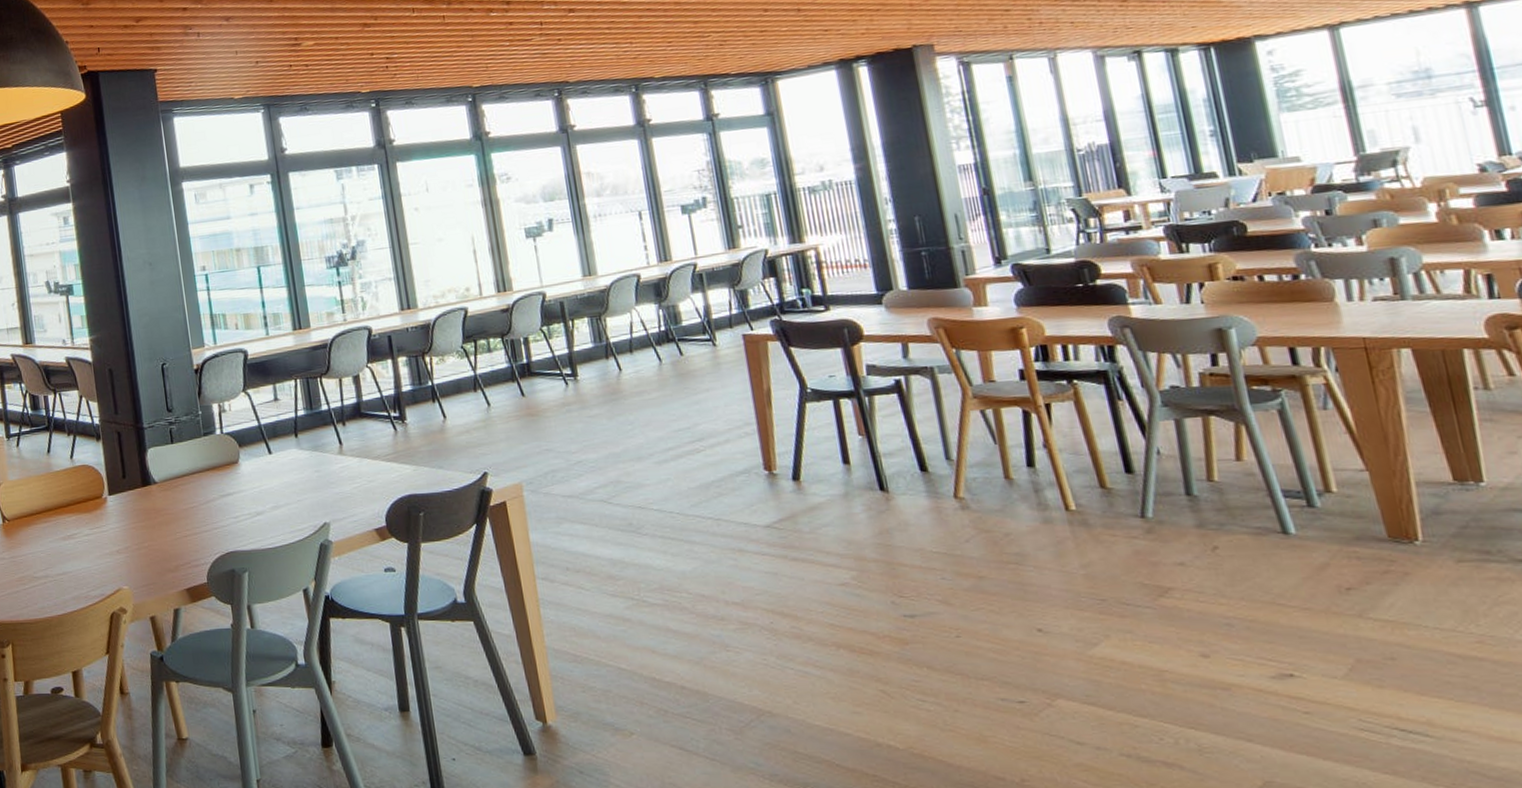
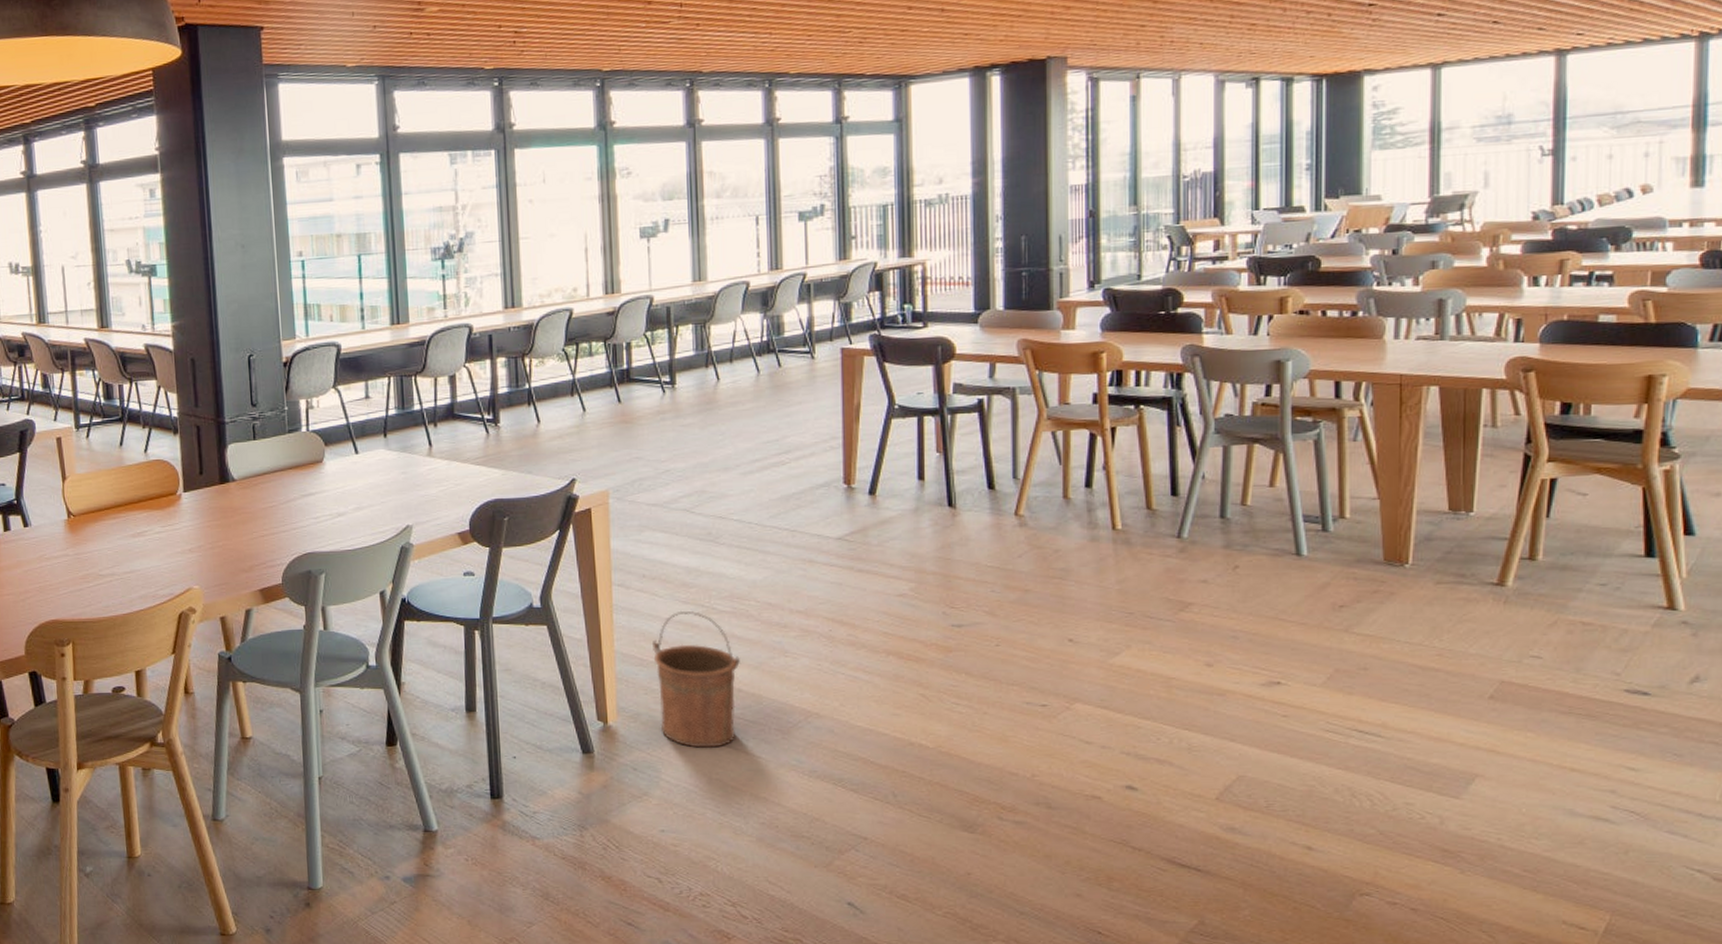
bucket: none [583,604,684,749] -> present [651,610,740,748]

